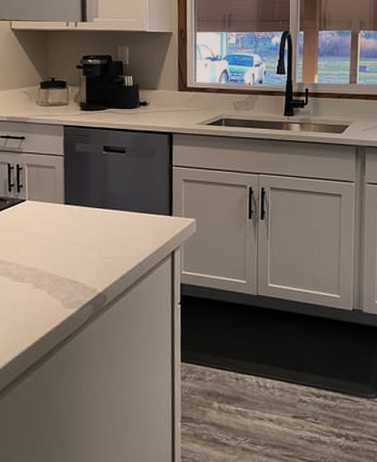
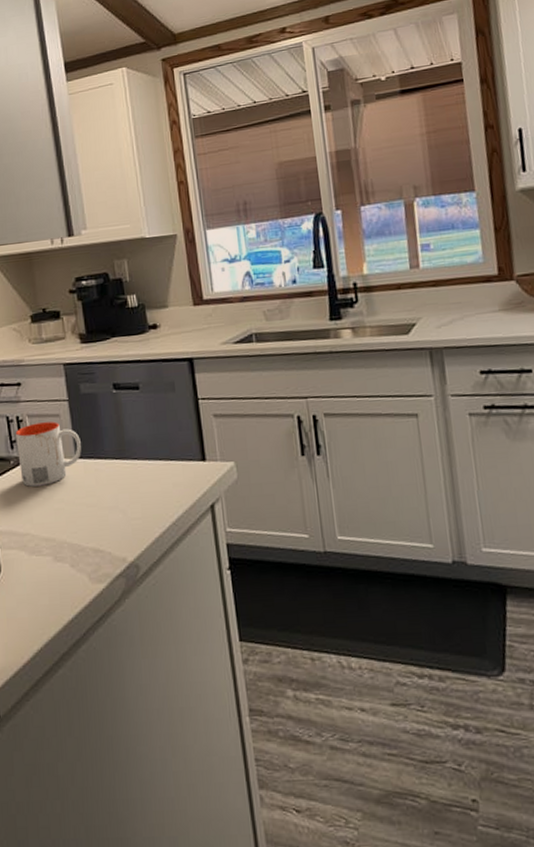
mug: none [14,172,70,224] -> present [15,421,81,487]

